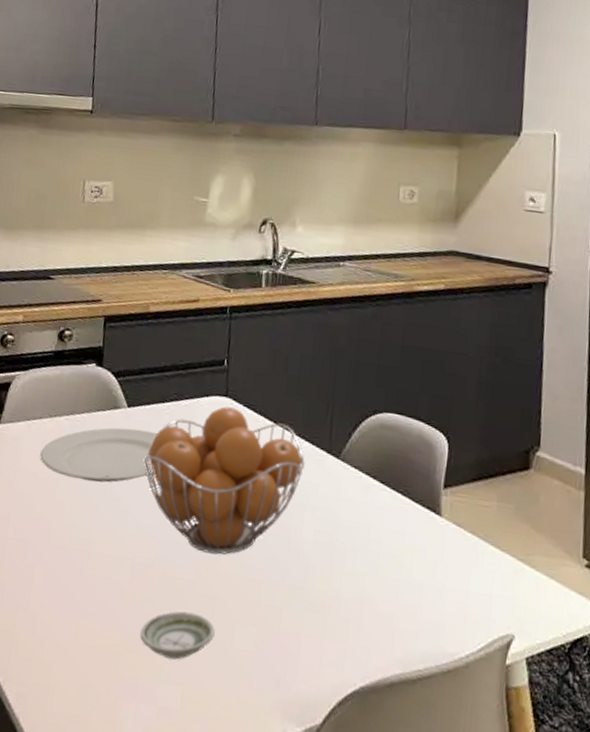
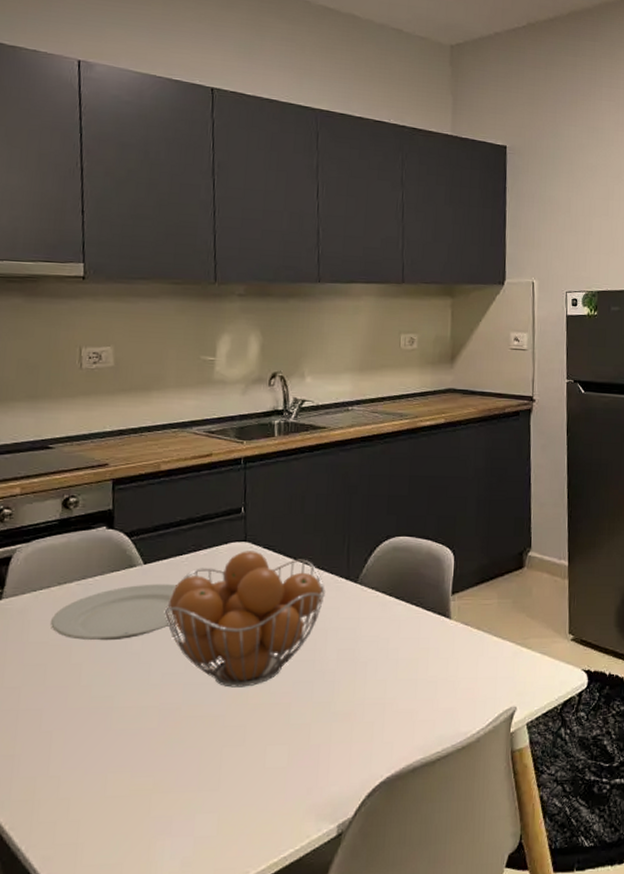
saucer: present [140,611,215,660] -> none [172,744,247,791]

